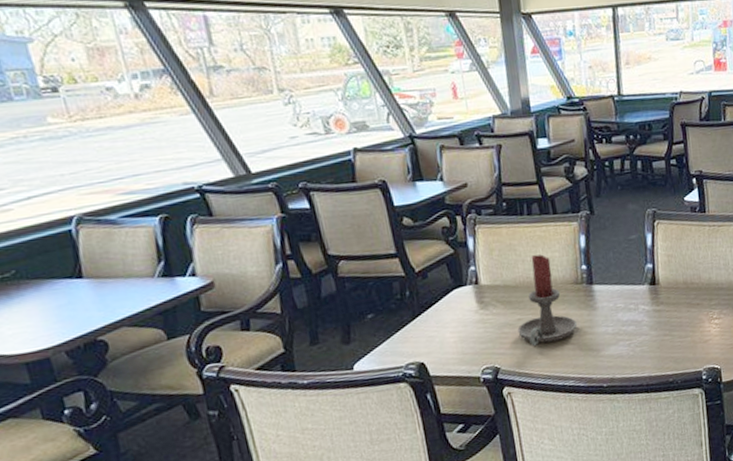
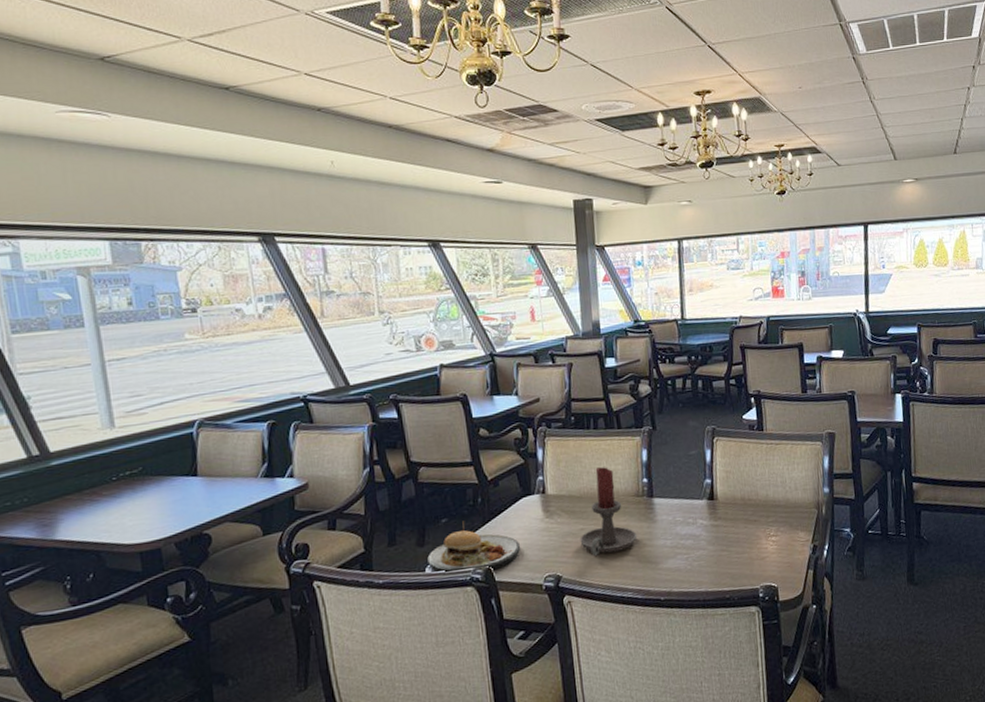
plate: none [354,315,456,372] -> present [427,521,521,575]

